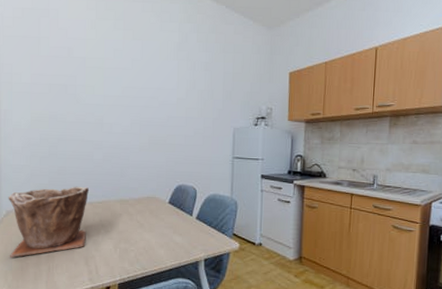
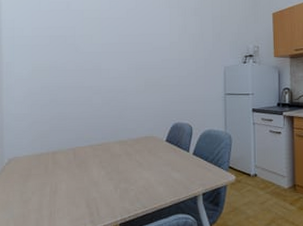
plant pot: present [8,186,90,258] -> none [10,130,90,205]

